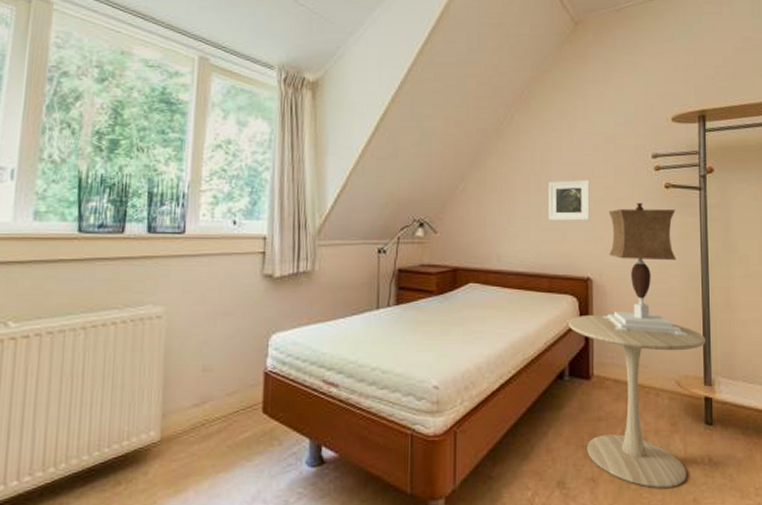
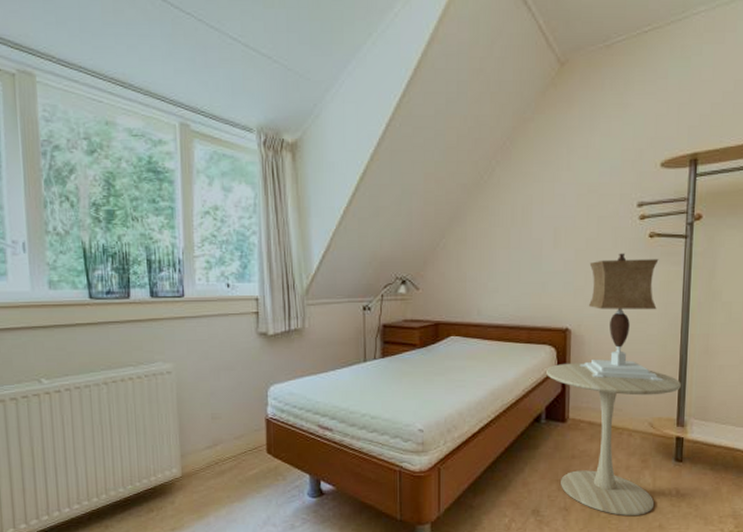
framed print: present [549,180,590,221] -> none [529,232,571,274]

